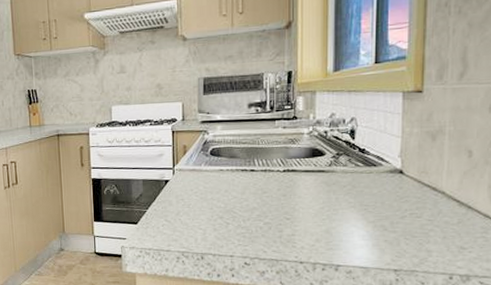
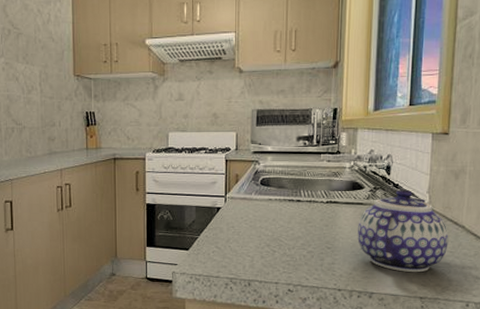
teapot: none [320,154,426,244] -> present [357,189,449,273]

